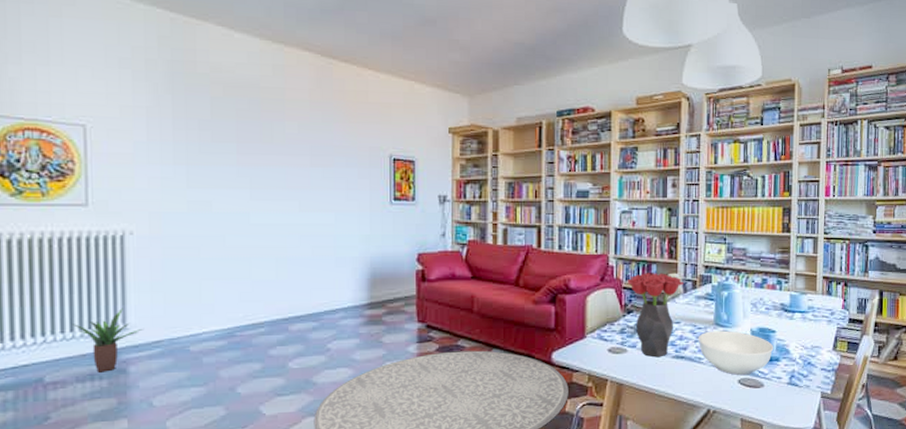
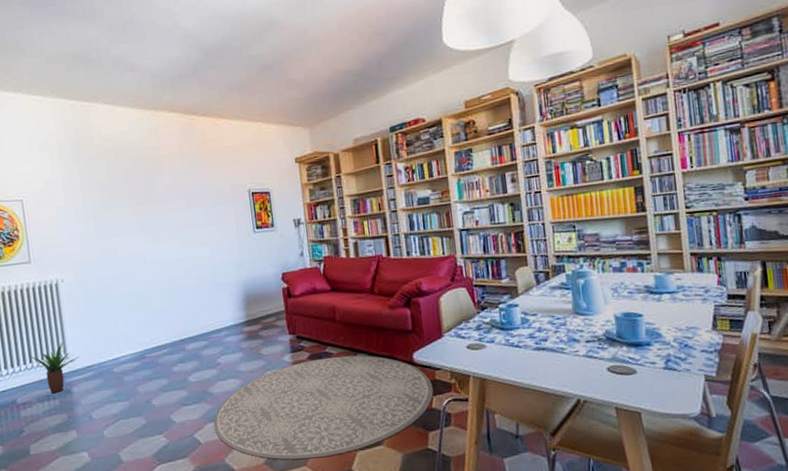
bouquet: present [627,272,684,358] -> none [477,267,536,351]
bowl: present [698,330,774,375] -> none [557,318,643,363]

